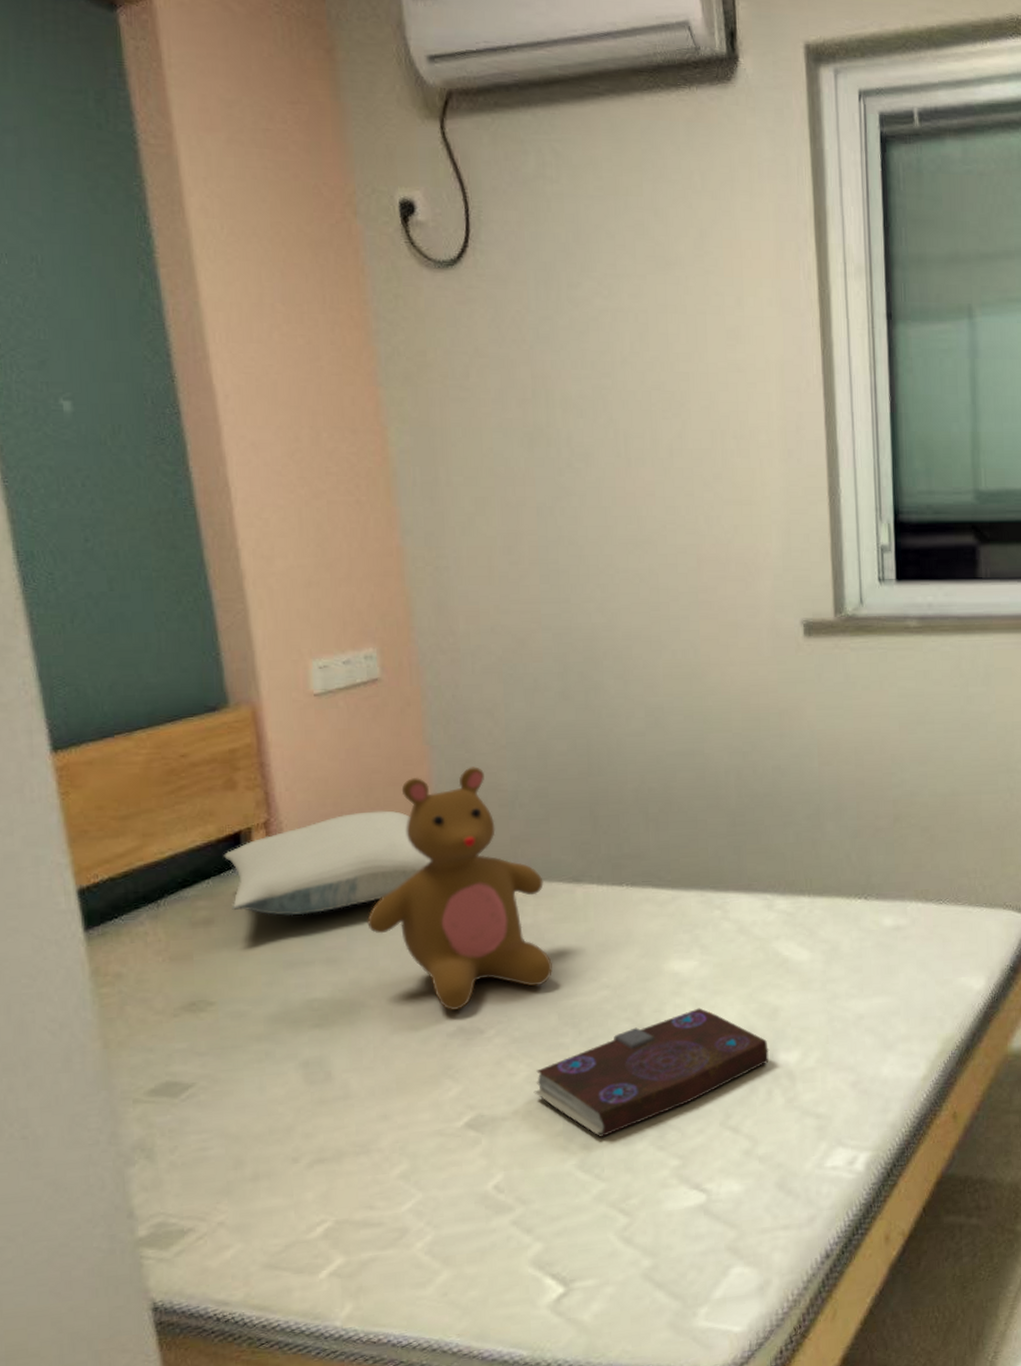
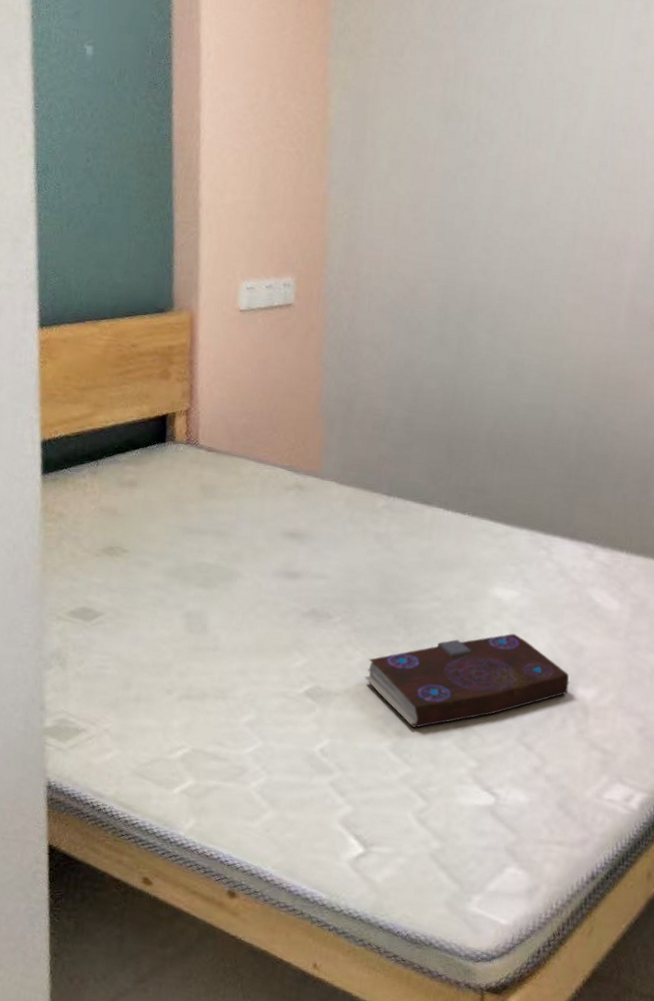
pillow: present [224,810,432,916] -> none [151,414,312,493]
teddy bear: present [367,766,552,1010] -> none [253,390,399,595]

